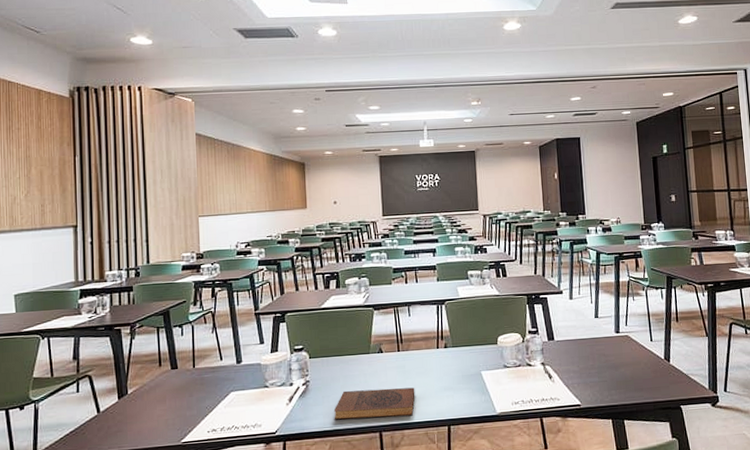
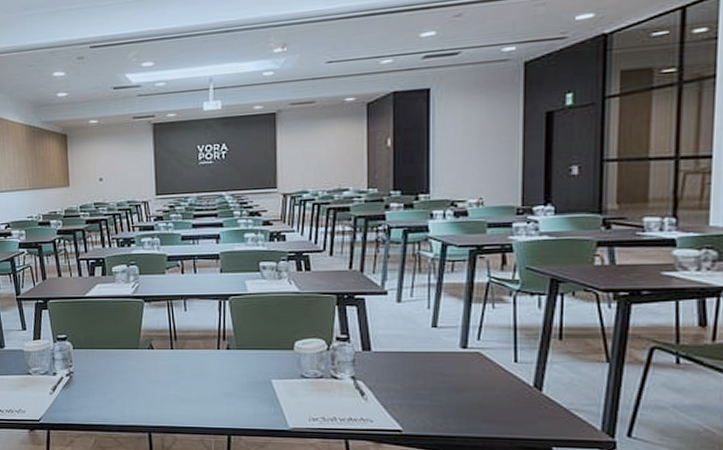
book: present [333,387,415,420] -> none [99,386,190,420]

